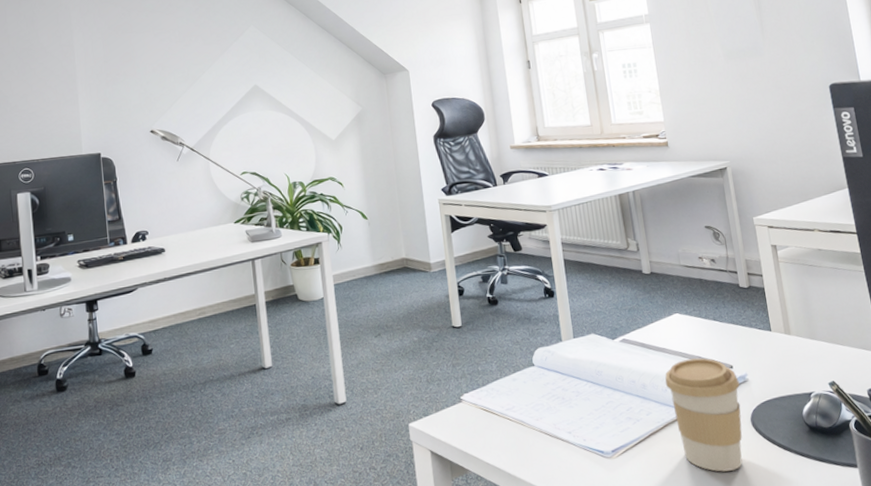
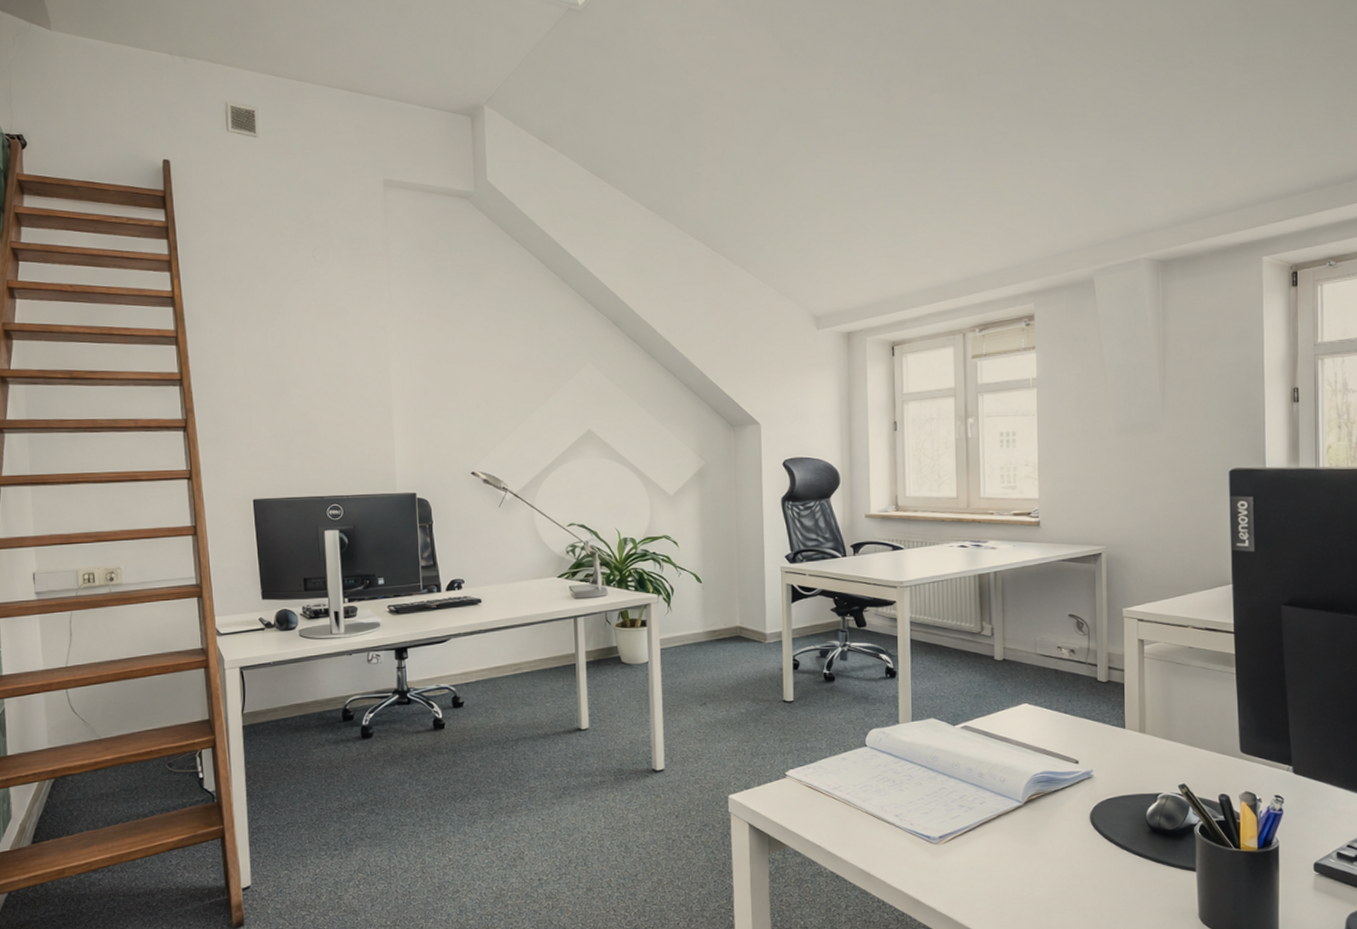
coffee cup: present [665,358,743,472] -> none [1004,750,1083,866]

